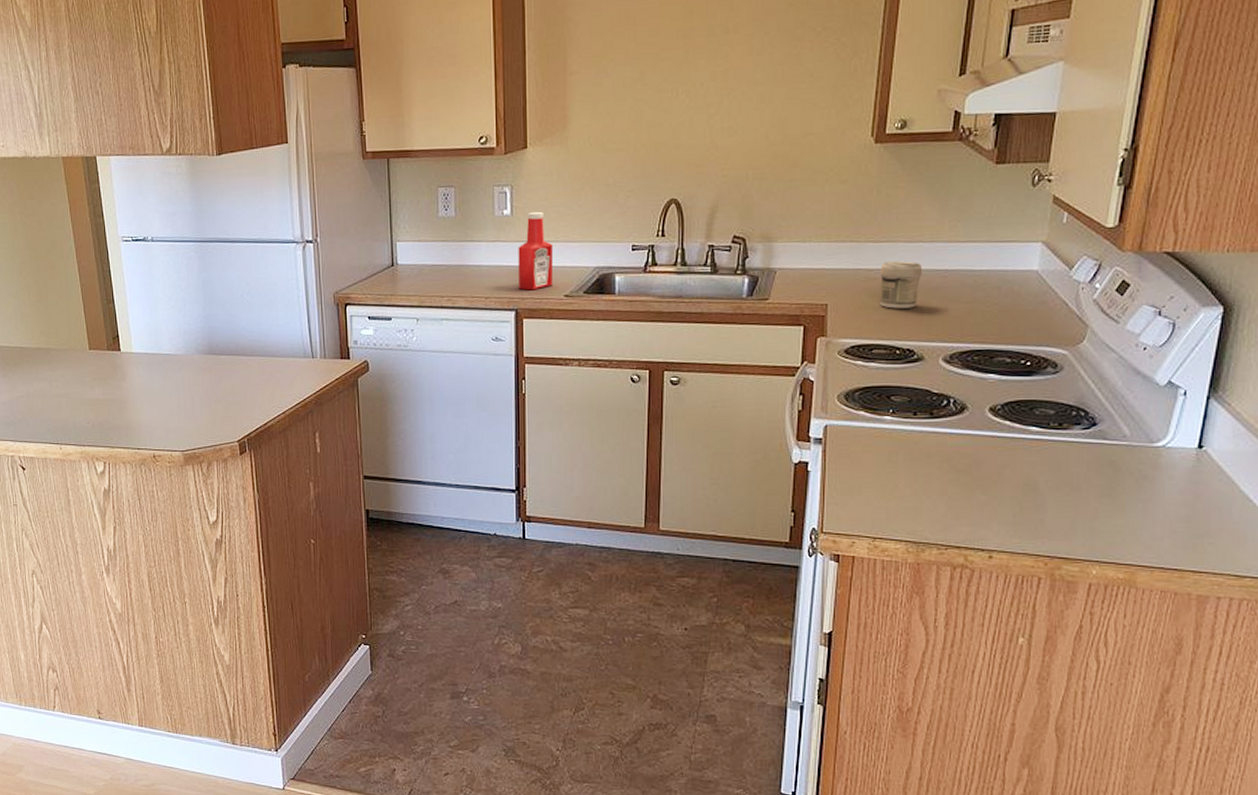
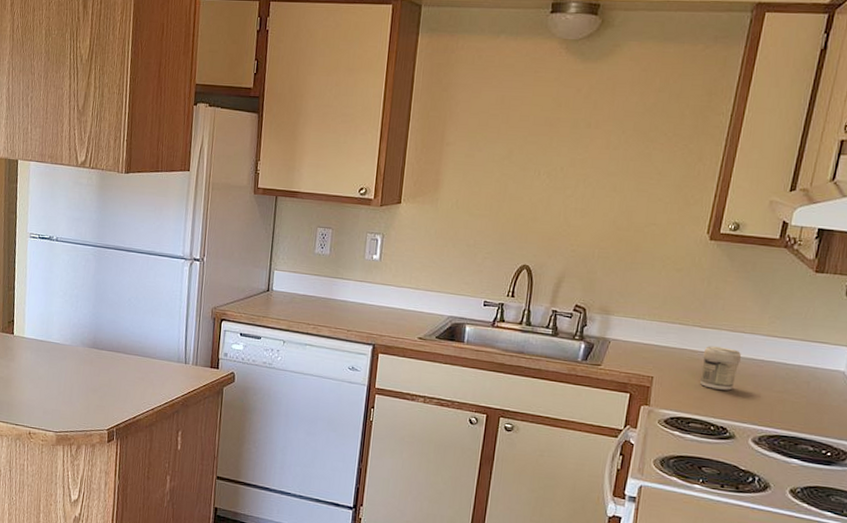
ketchup bottle: present [518,211,554,291] -> none [378,259,414,330]

